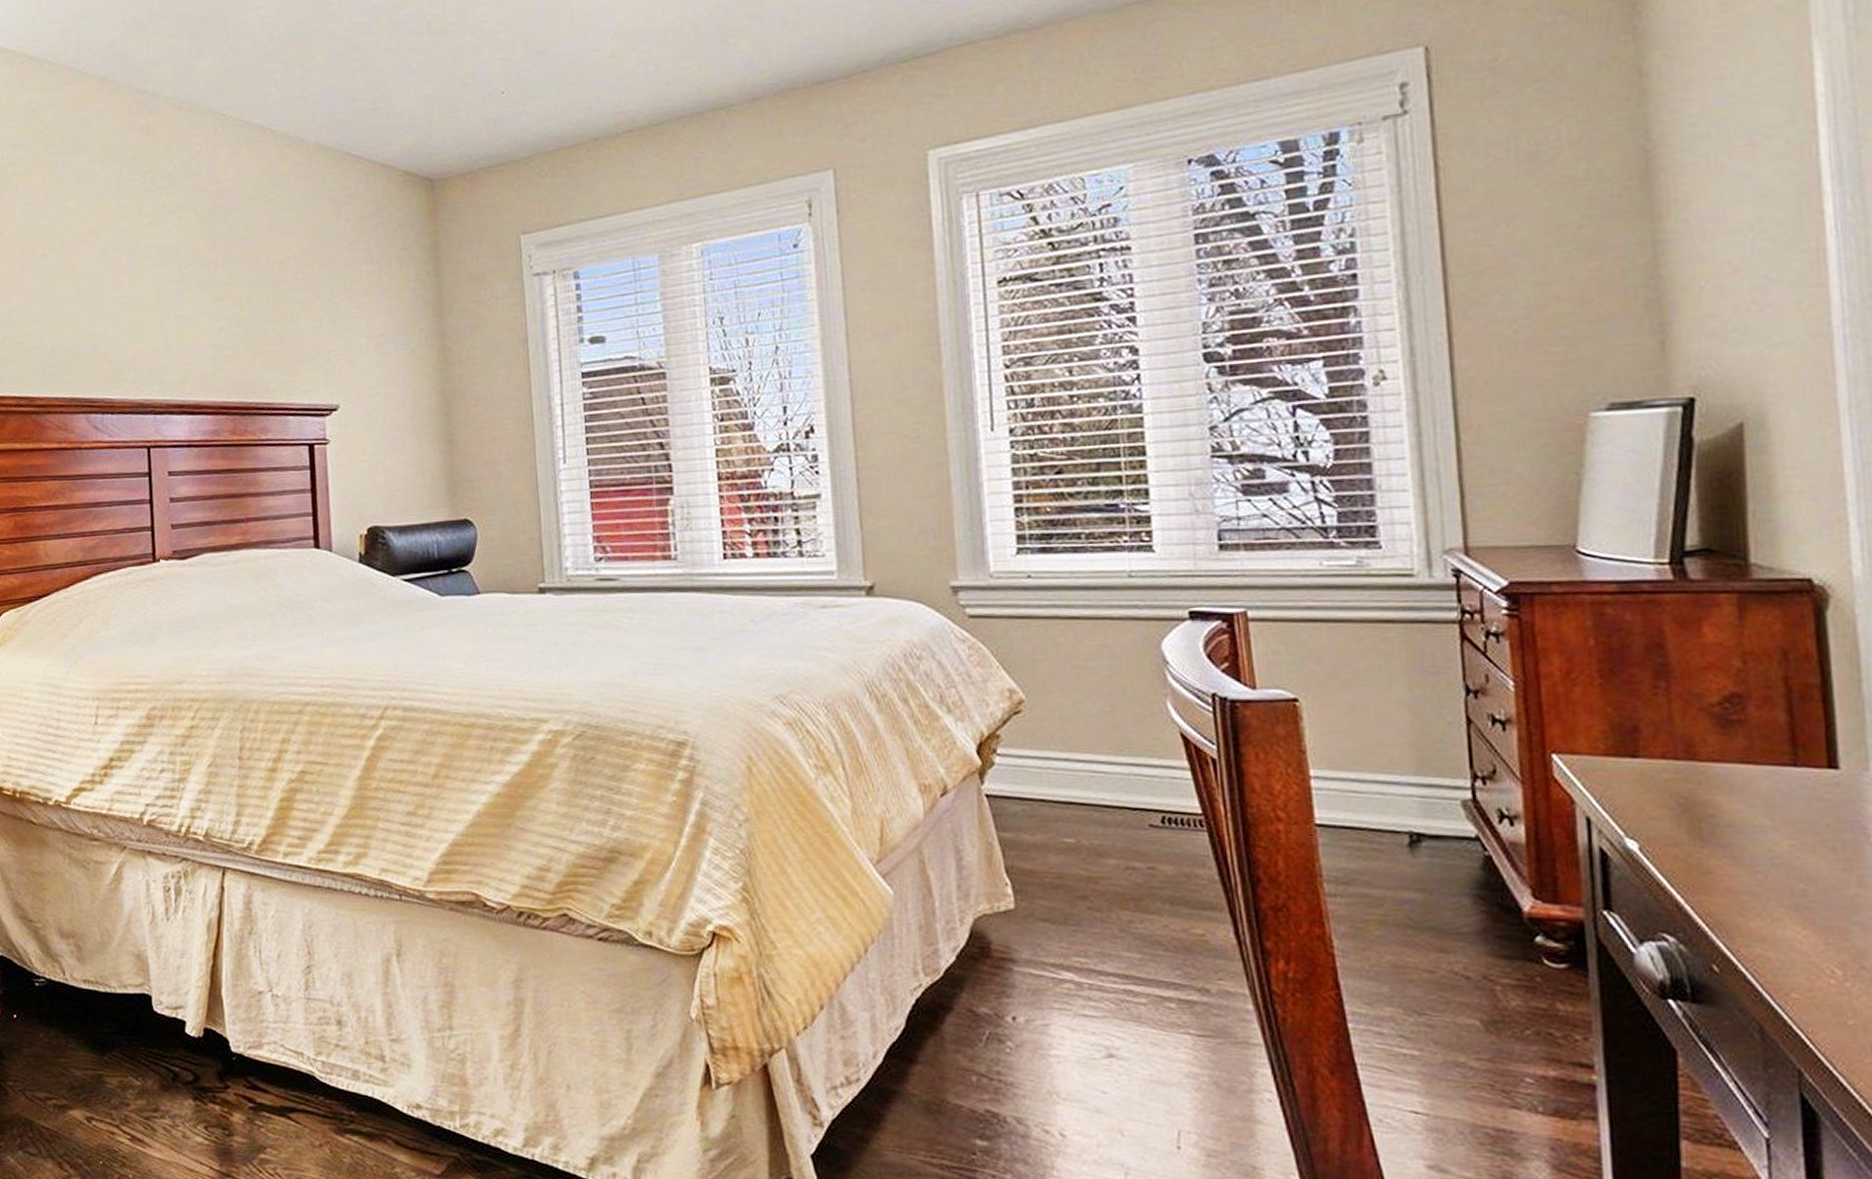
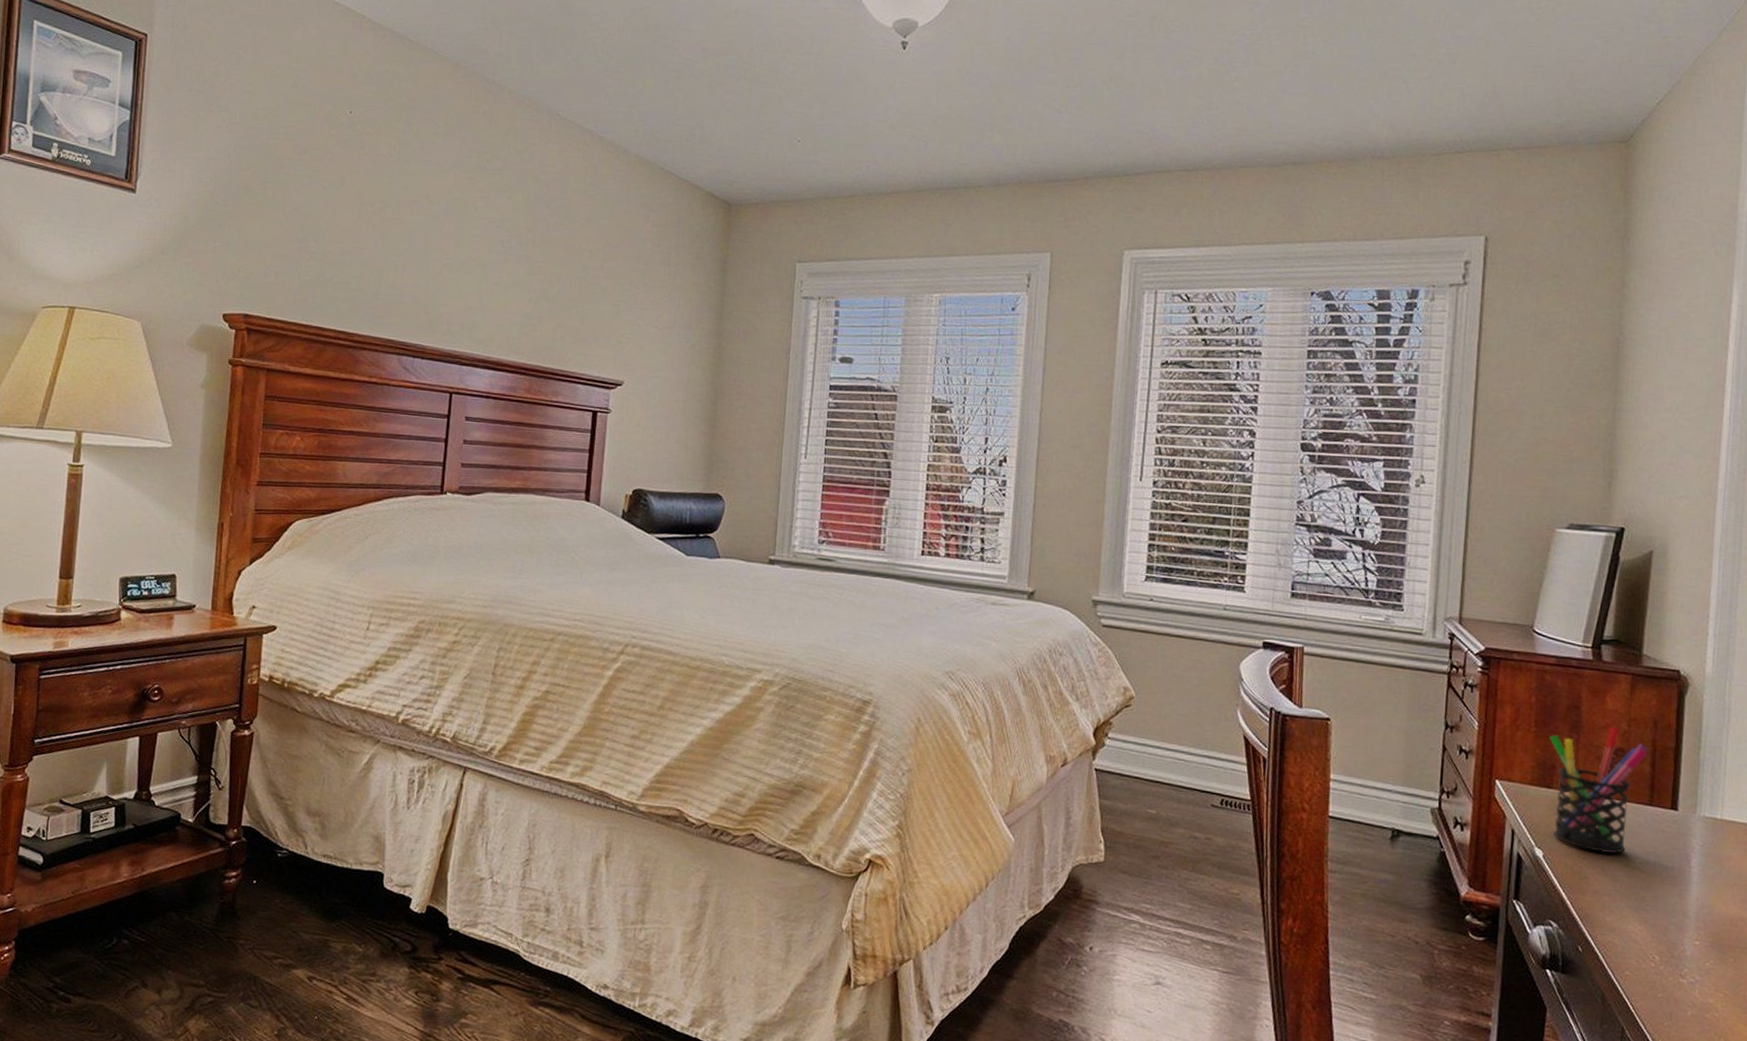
pen holder: none [1624,665,1780,837] -> present [1549,726,1648,855]

